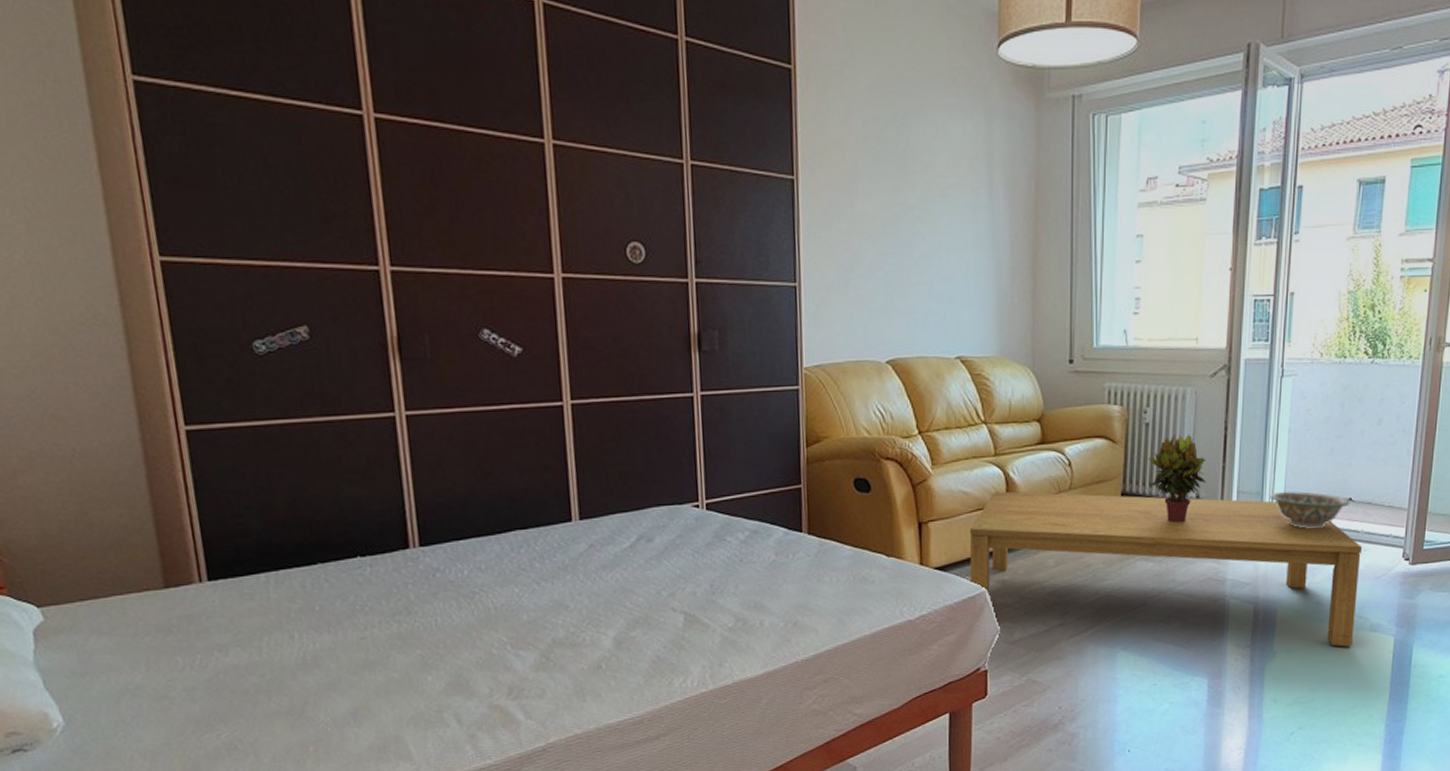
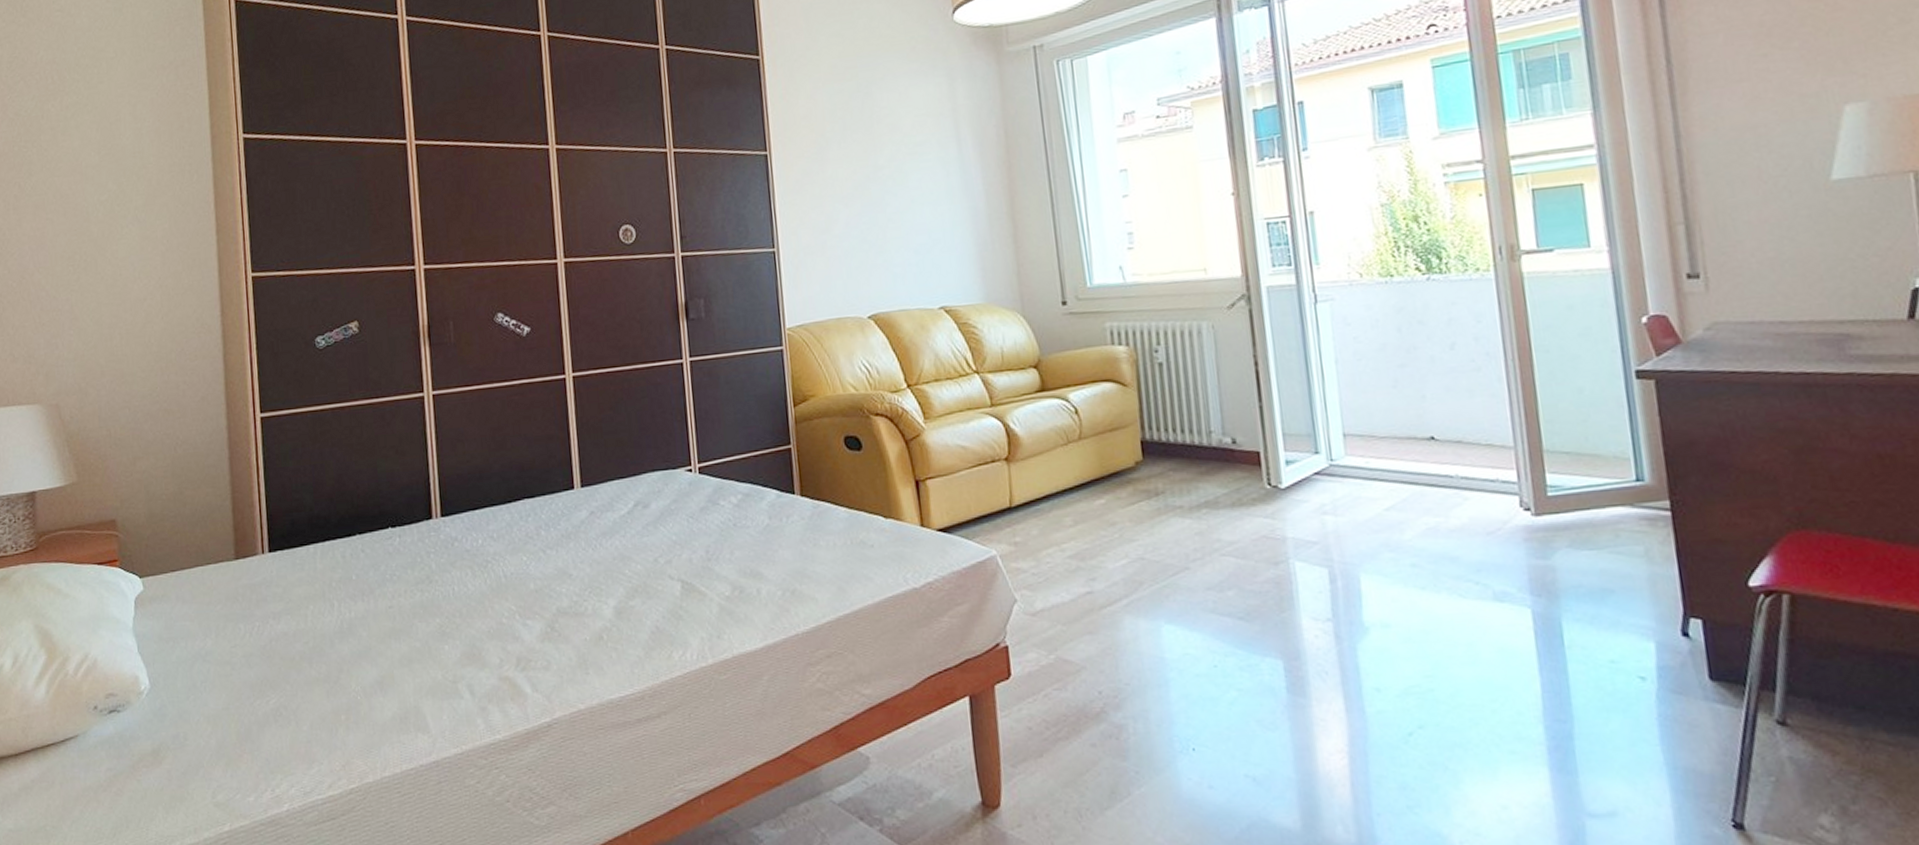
coffee table: present [969,491,1363,647] -> none [971,443,1473,622]
potted plant: present [1149,434,1206,522] -> none [1168,372,1242,472]
decorative bowl: present [1270,491,1350,529] -> none [1325,431,1433,476]

